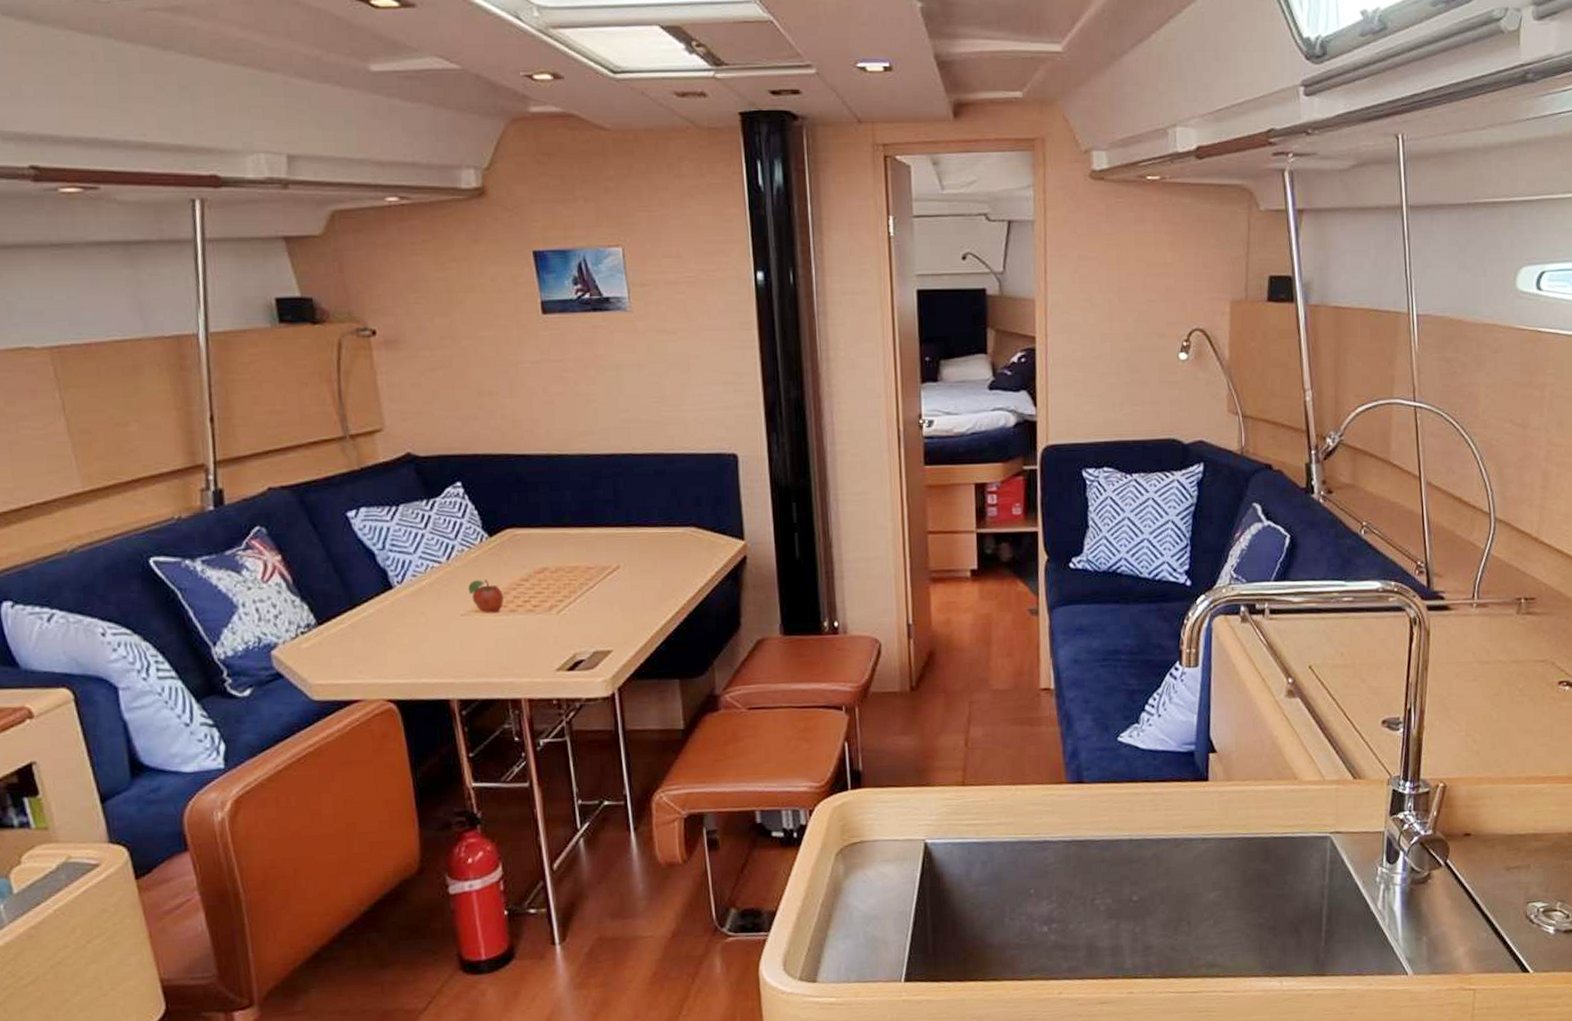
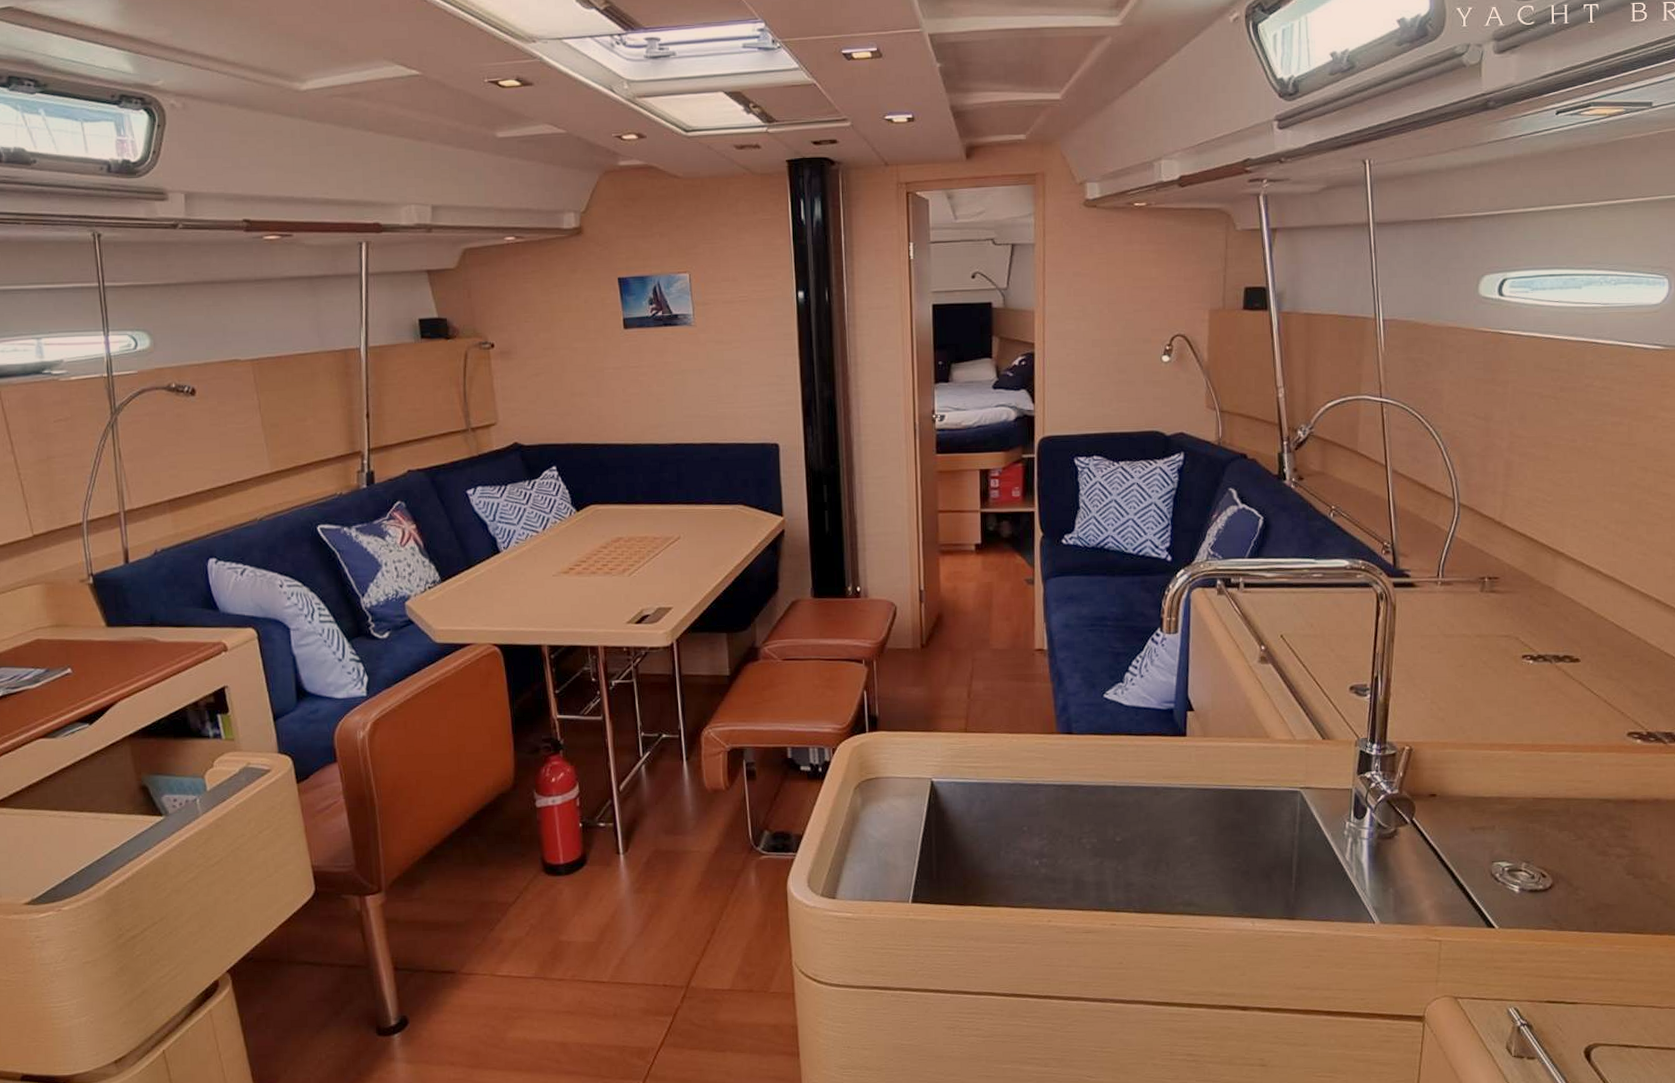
fruit: present [468,580,504,613] -> none [559,547,587,575]

